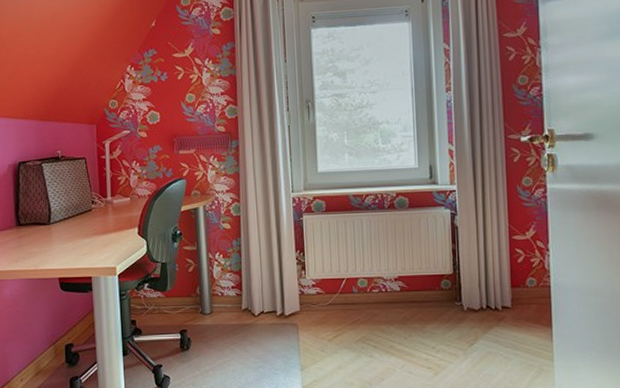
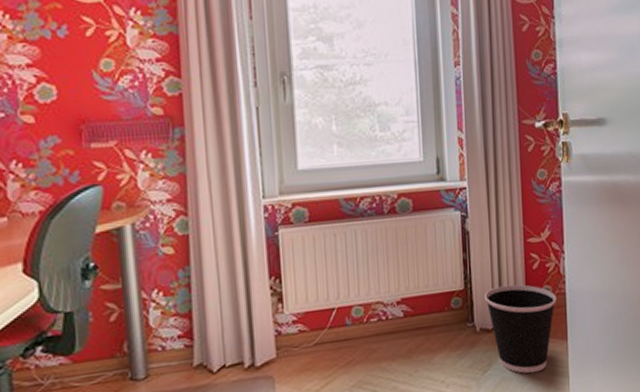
wastebasket: none [472,274,541,352] -> present [485,284,557,374]

